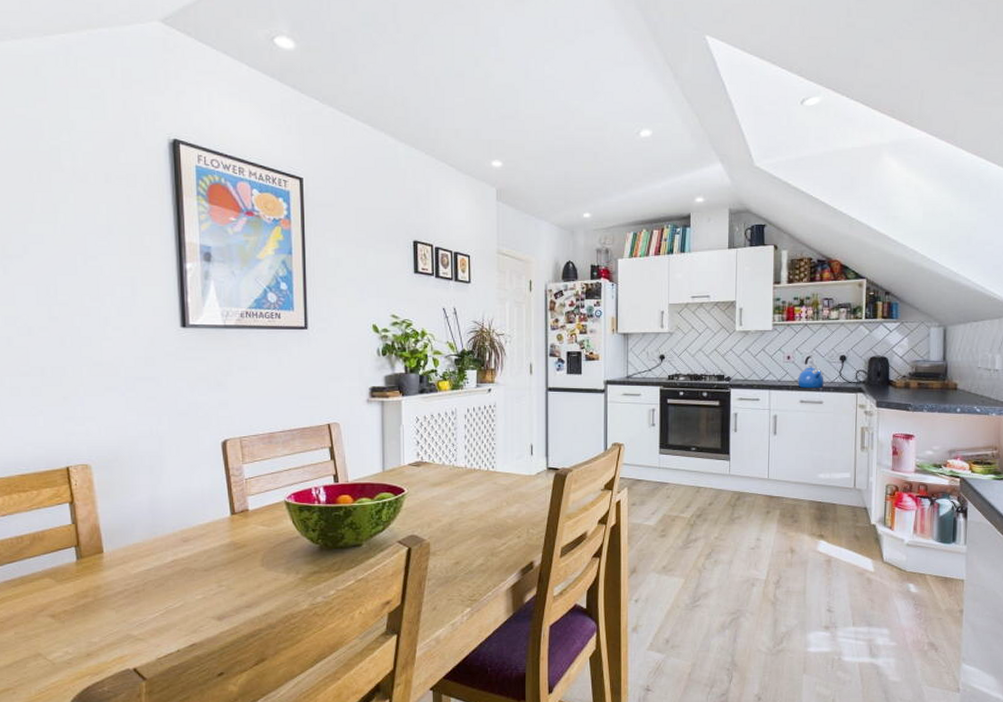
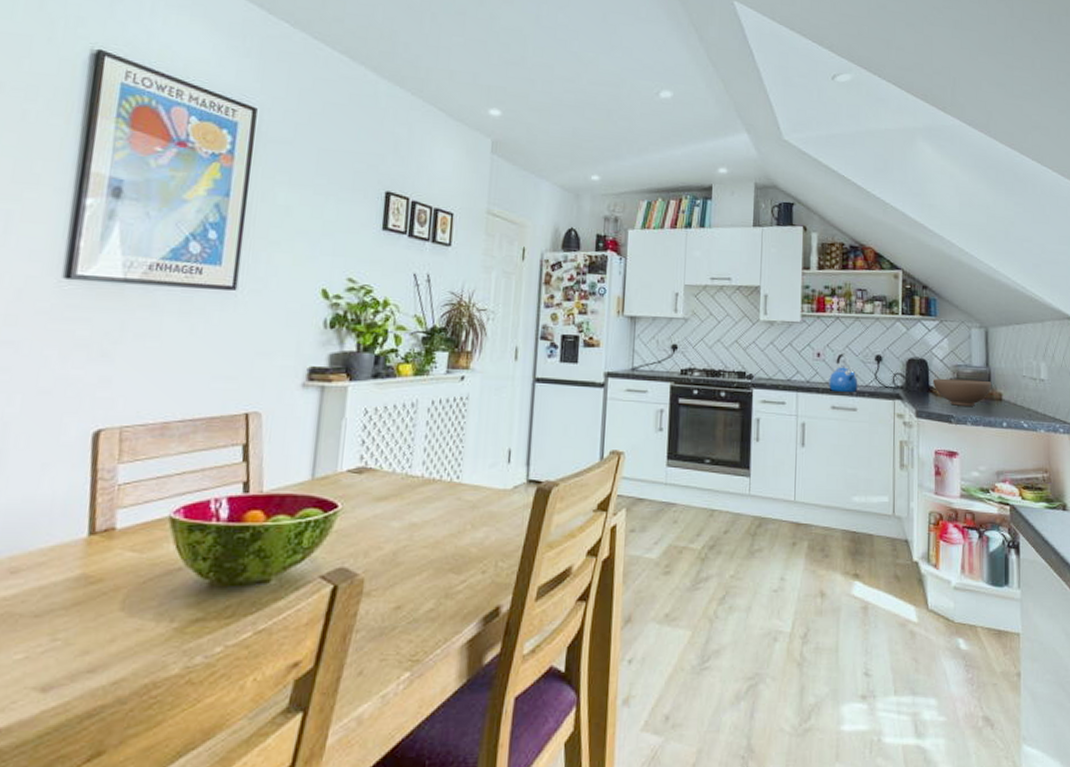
bowl: none [892,373,948,396] -> present [932,378,992,406]

